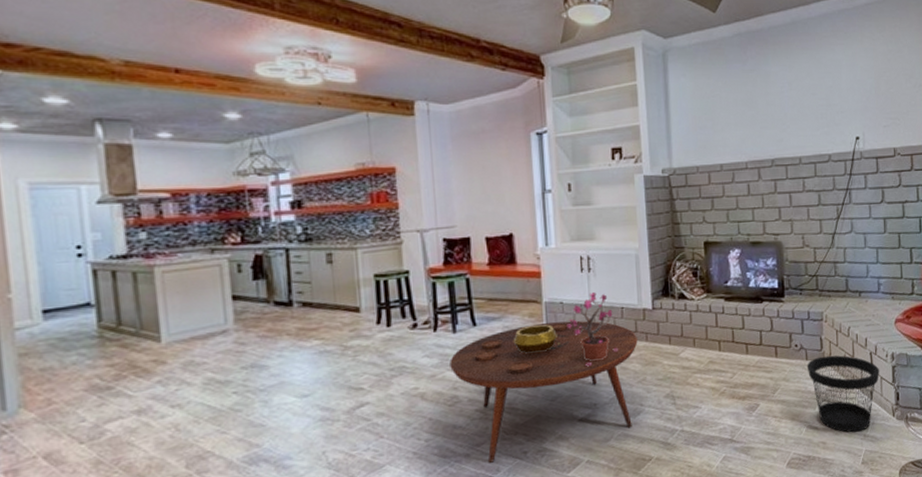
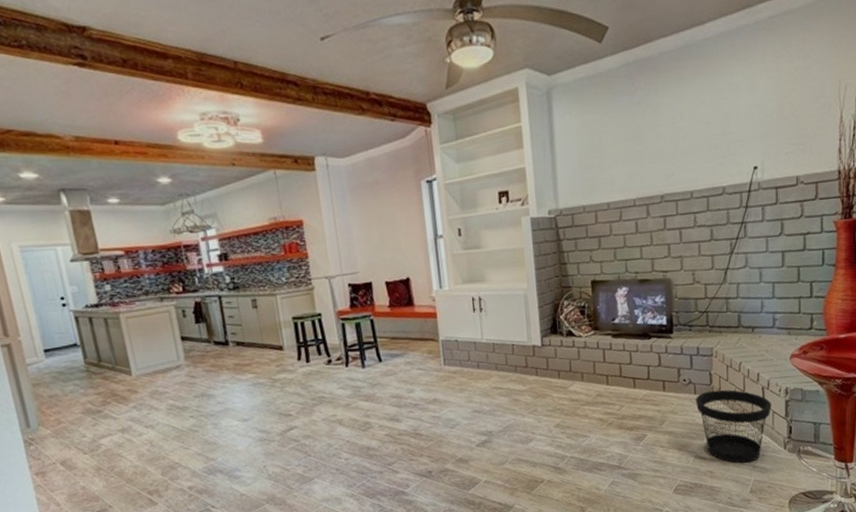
coffee table: present [449,320,638,463] -> none [361,357,528,480]
decorative bowl: present [513,324,557,354] -> none [414,360,454,387]
potted plant: present [566,292,618,367] -> none [462,331,510,399]

